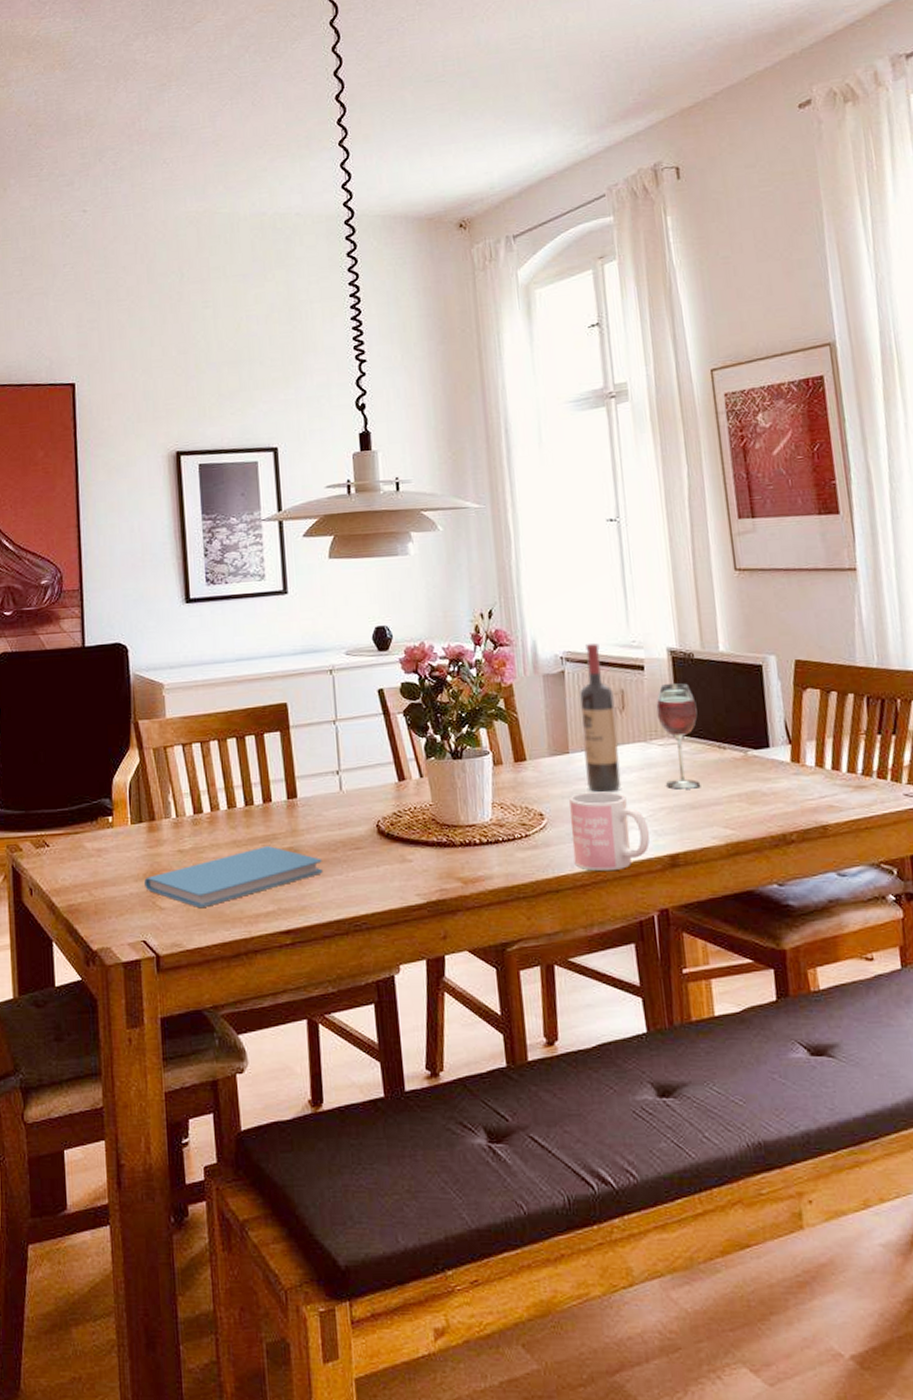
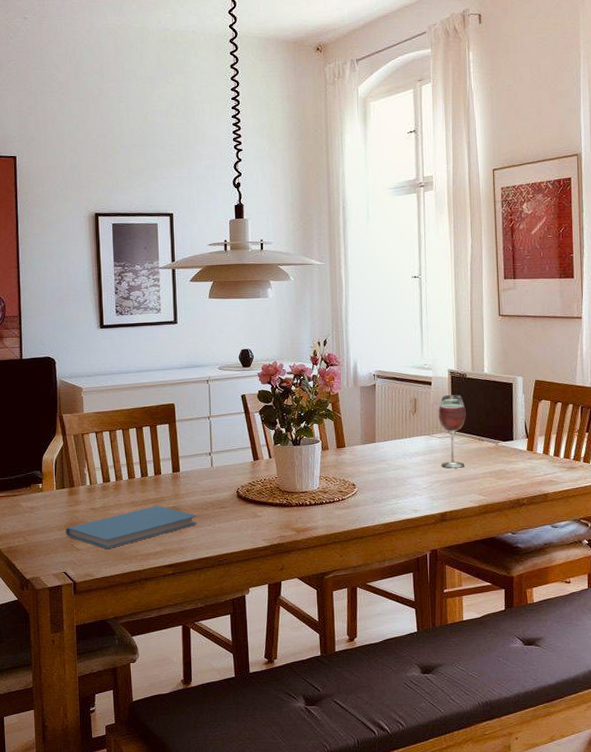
mug: present [569,791,650,871] -> none [373,469,428,524]
wine bottle: present [579,642,622,792] -> none [385,365,411,469]

